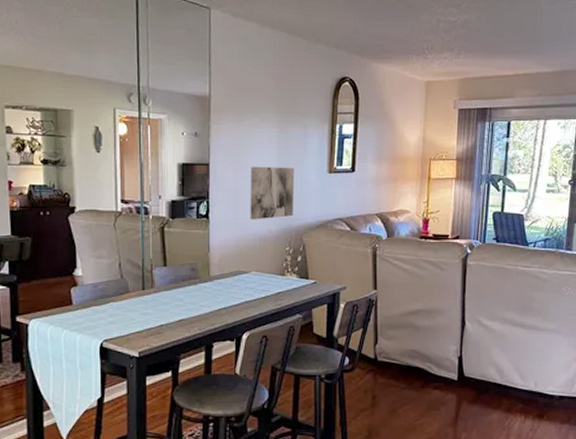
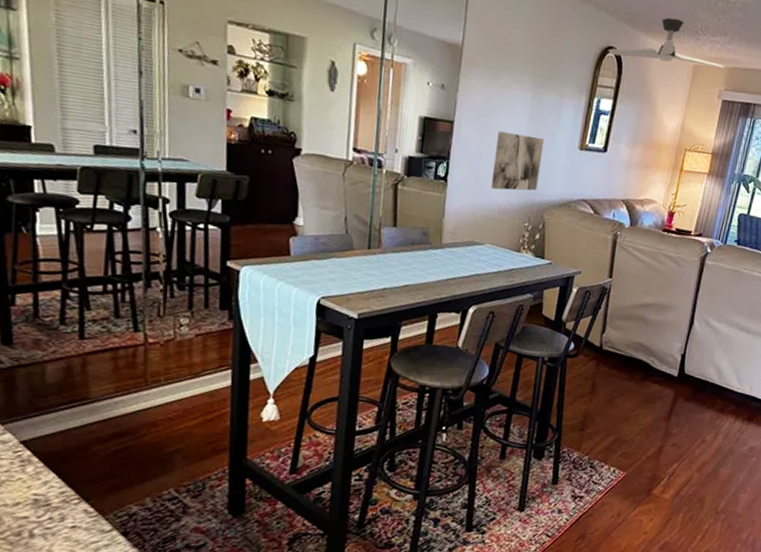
ceiling fan: none [343,43,455,84] -> present [608,17,724,69]

